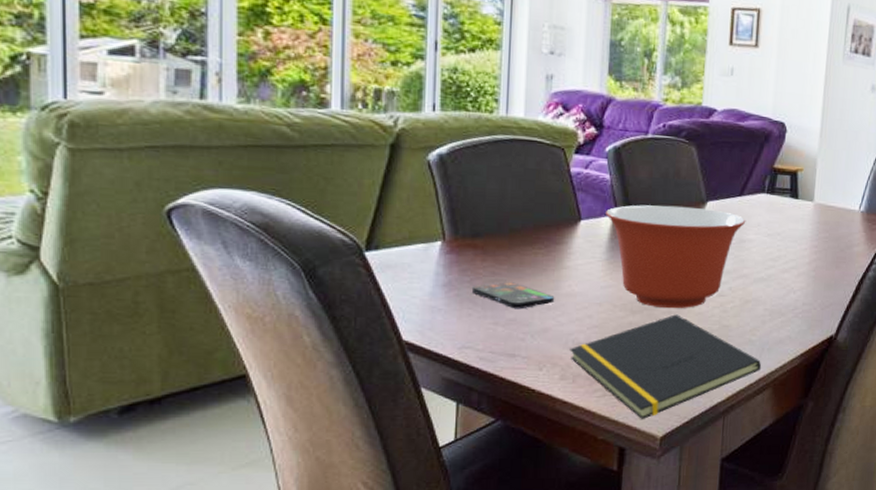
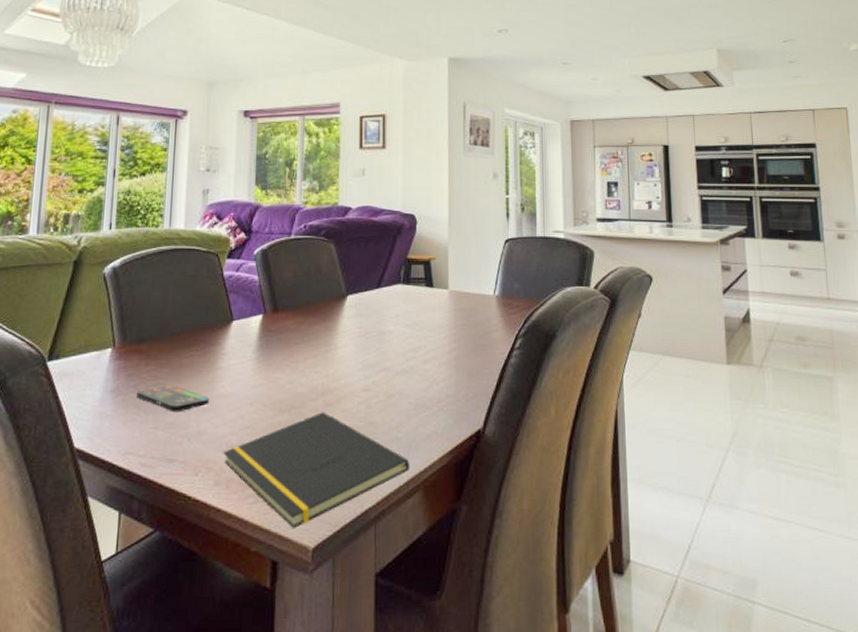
mixing bowl: present [606,205,746,308] -> none [255,301,385,405]

